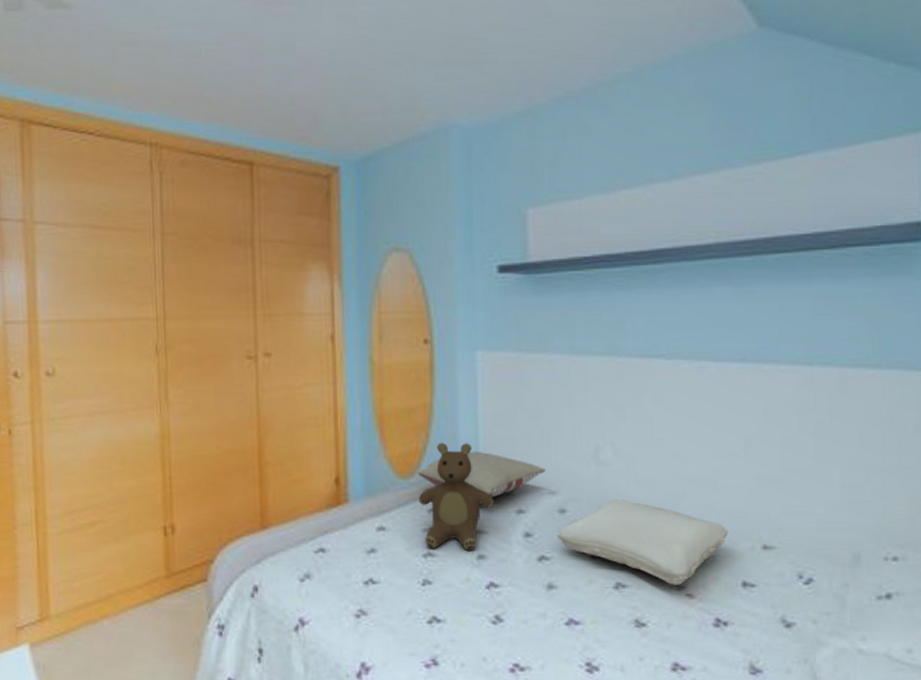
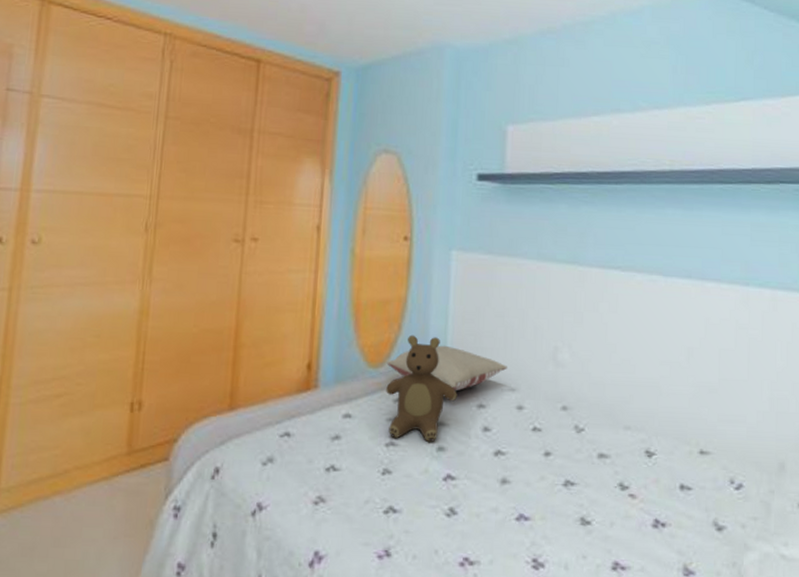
pillow: present [556,498,729,585] -> none [513,398,670,485]

